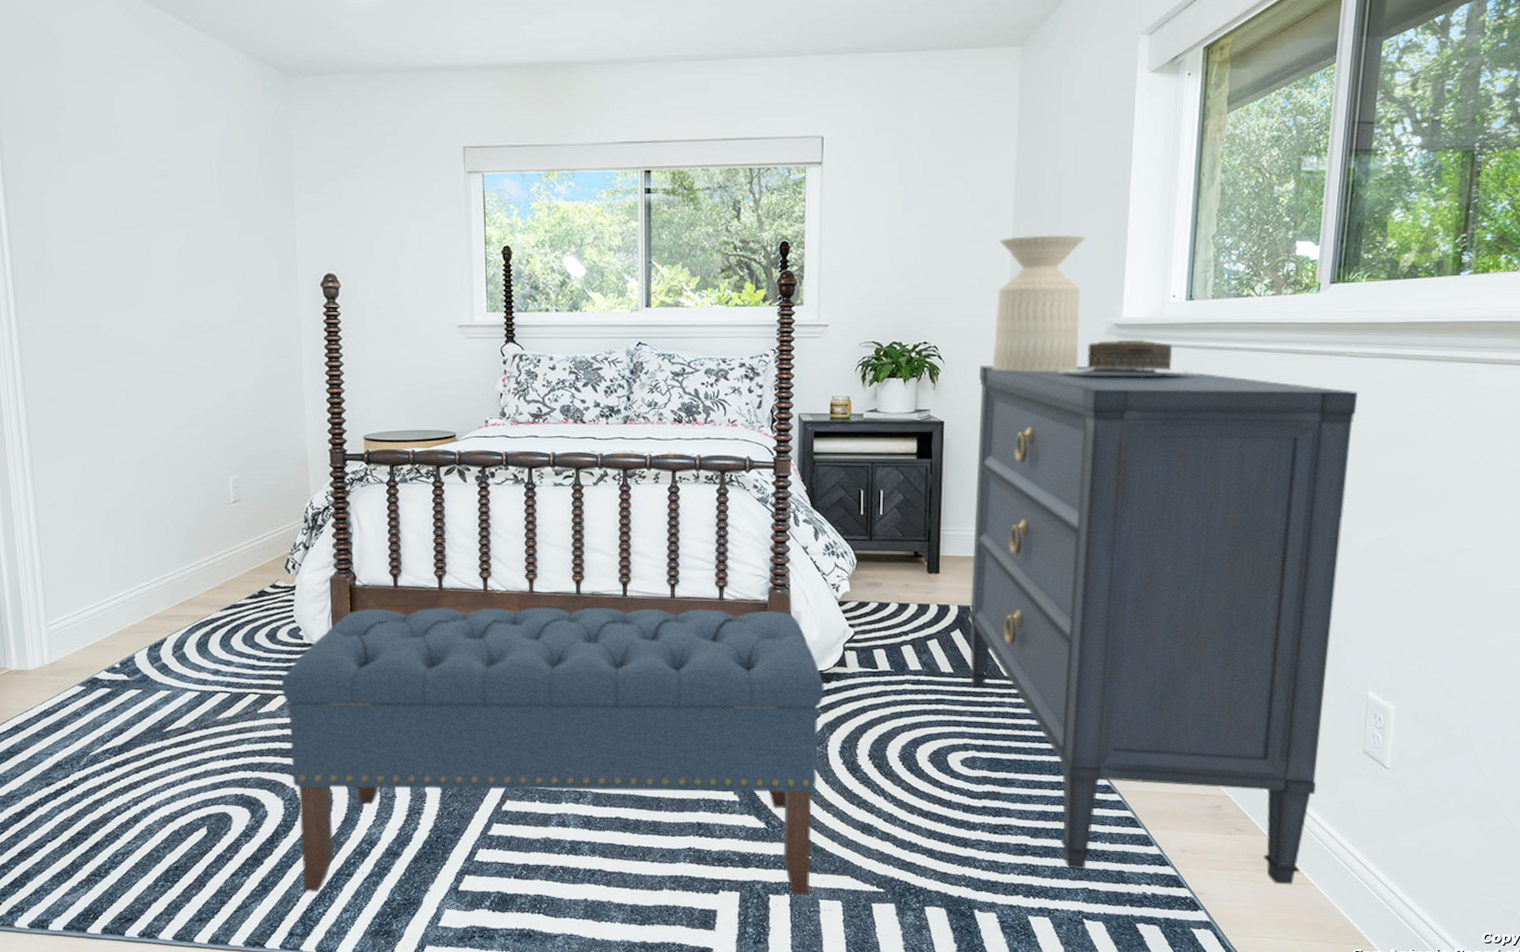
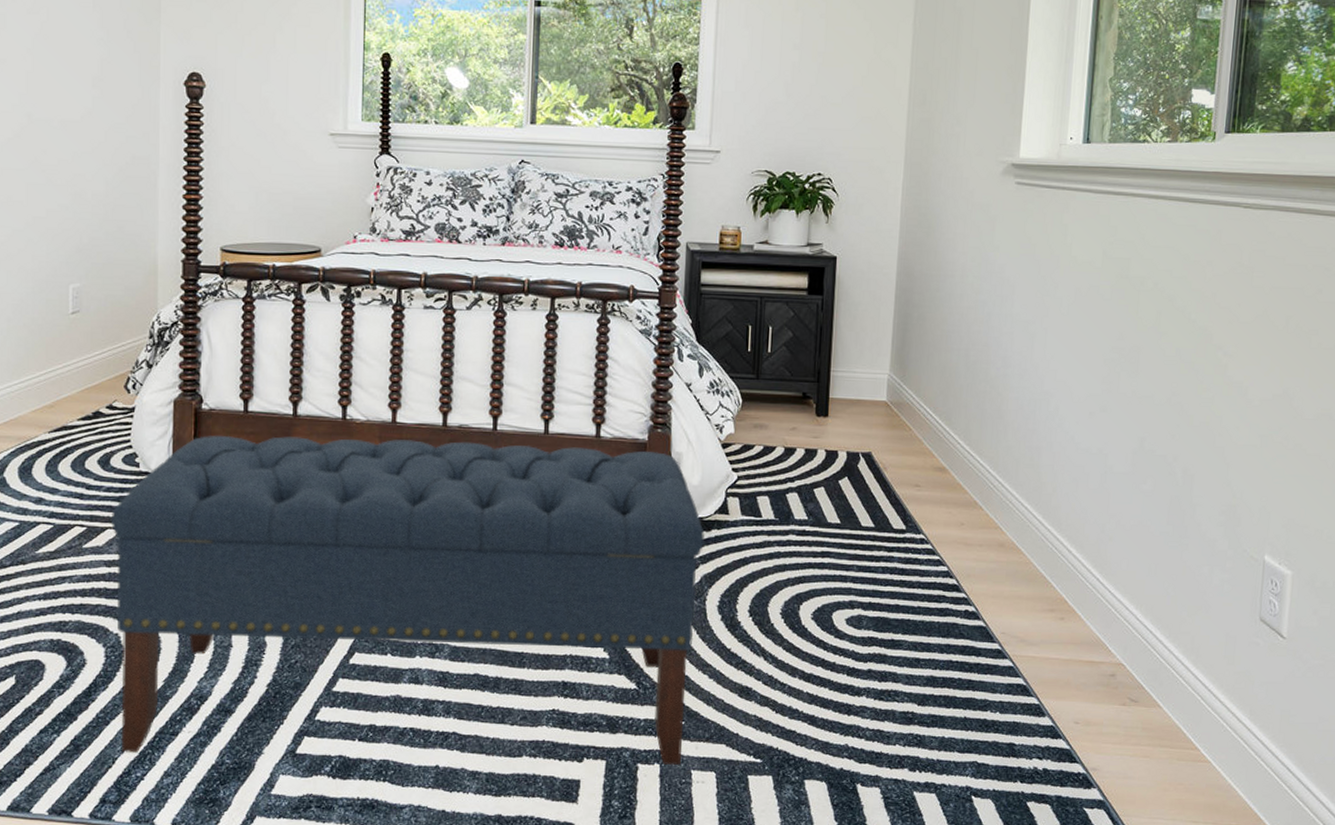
dresser: present [967,364,1358,885] -> none [856,199,1253,762]
side table: present [992,235,1085,372] -> none [887,70,983,210]
jewelry box: present [1058,340,1199,378] -> none [954,180,1095,220]

